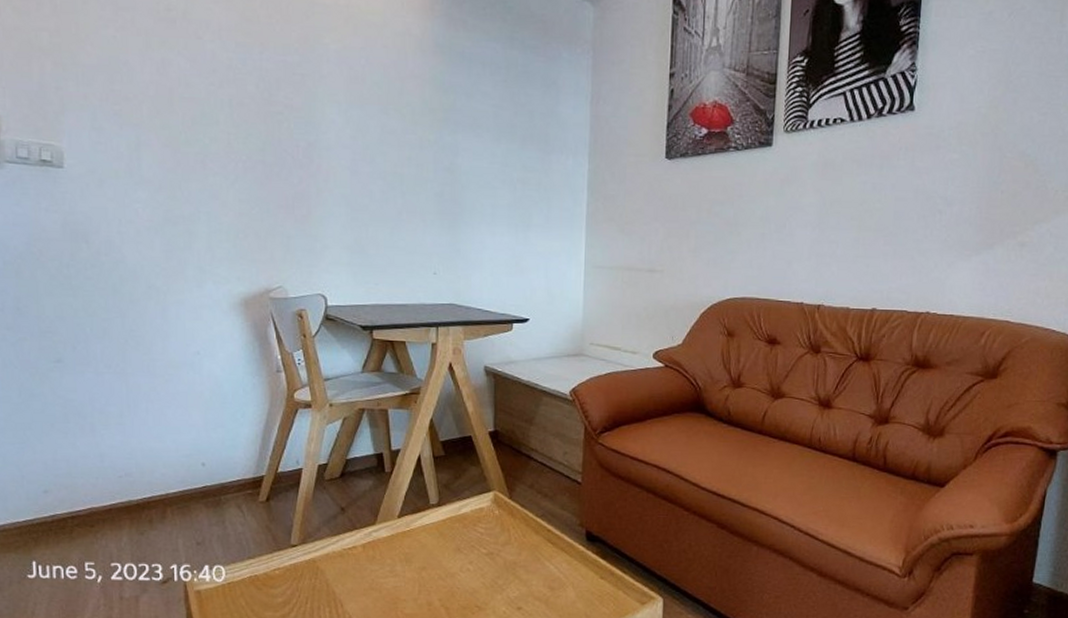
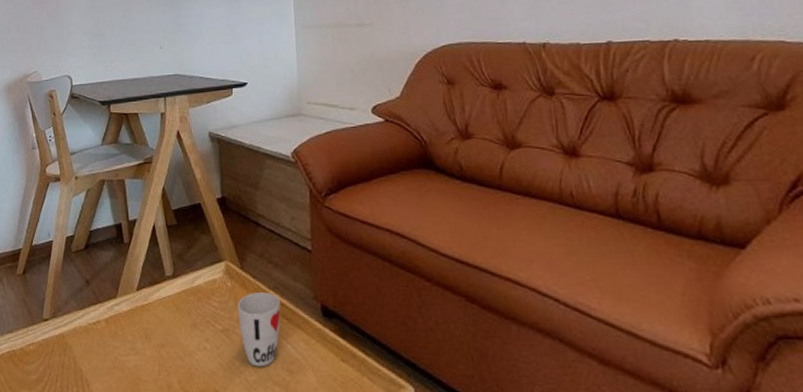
cup: none [503,520,546,585] -> present [237,292,281,367]

